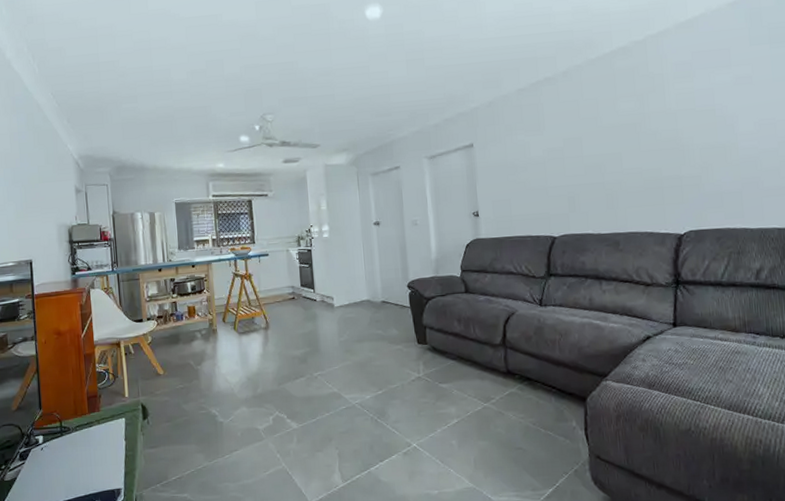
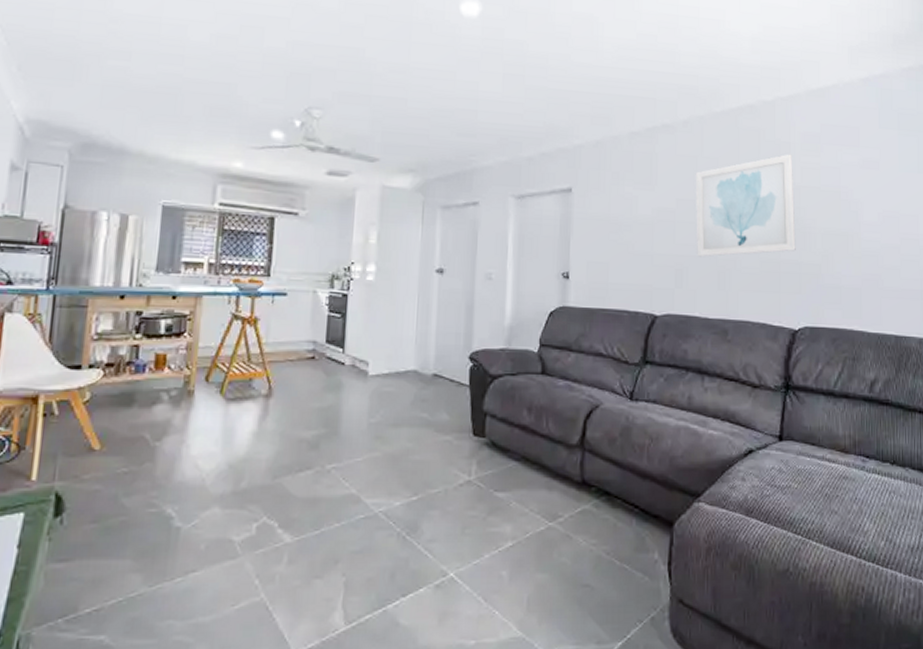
wall art: none [578,83,676,184] -> present [695,154,796,257]

